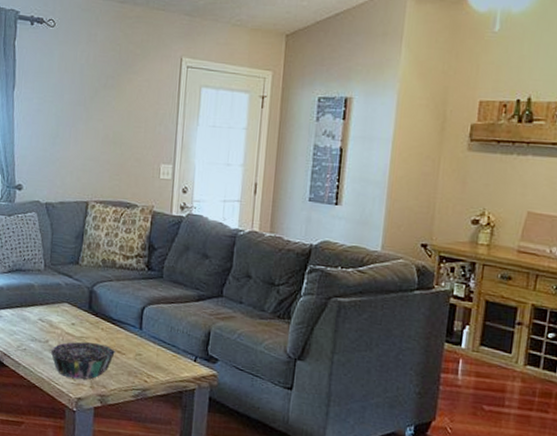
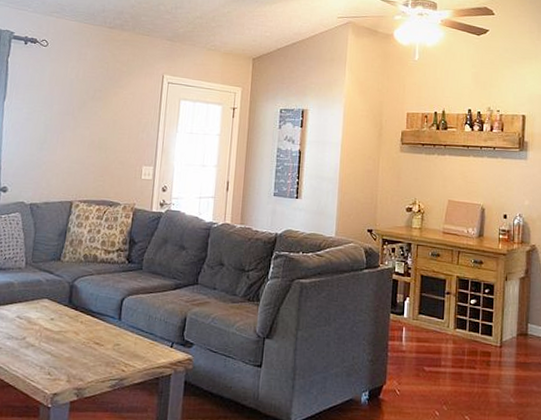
decorative bowl: present [50,341,116,380] -> none [27,336,95,375]

